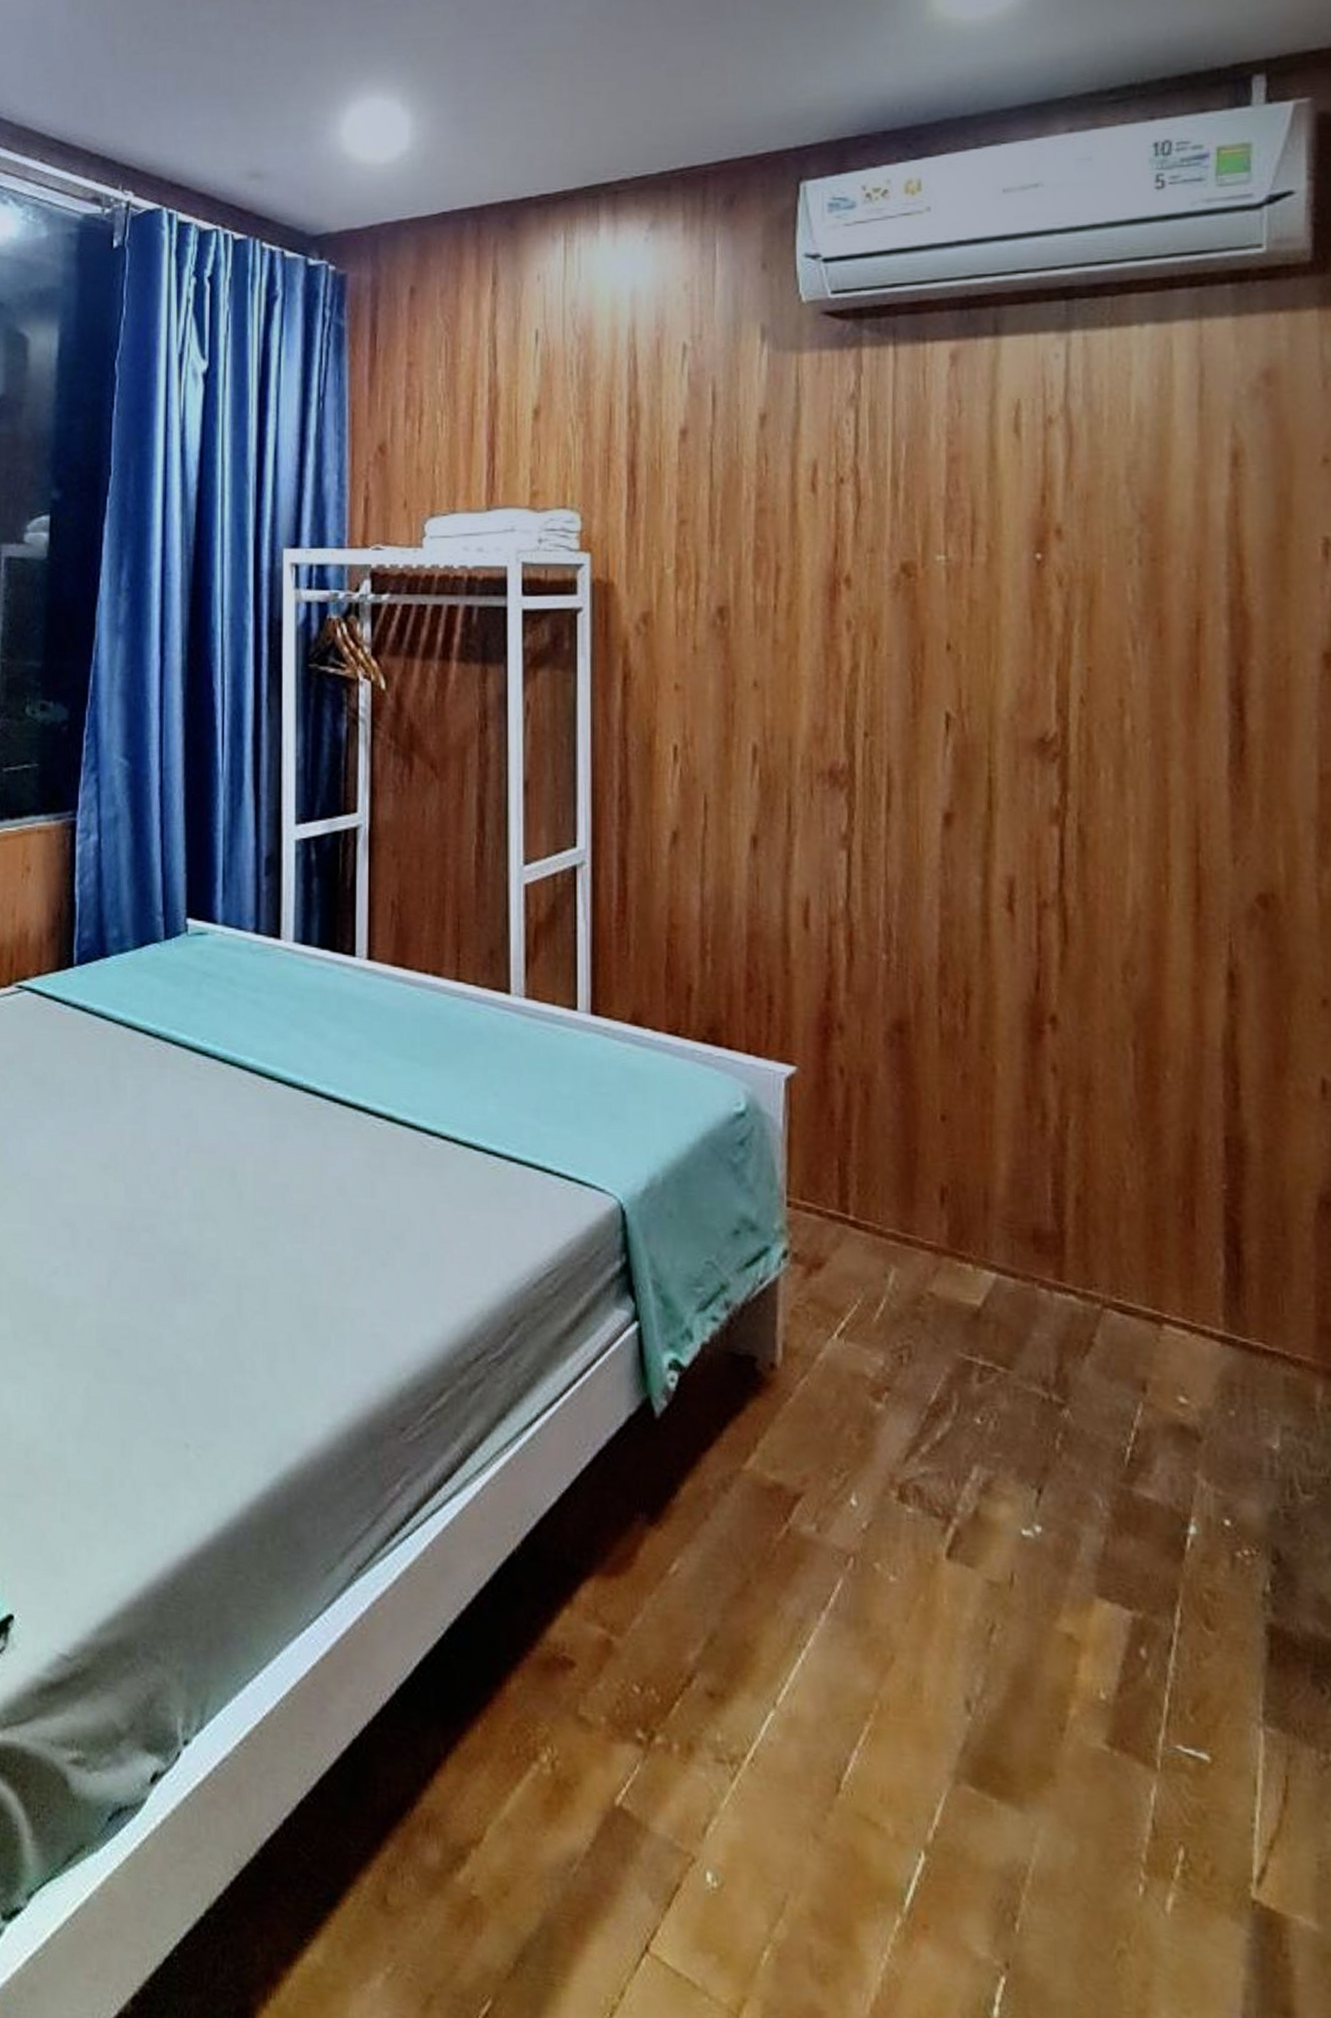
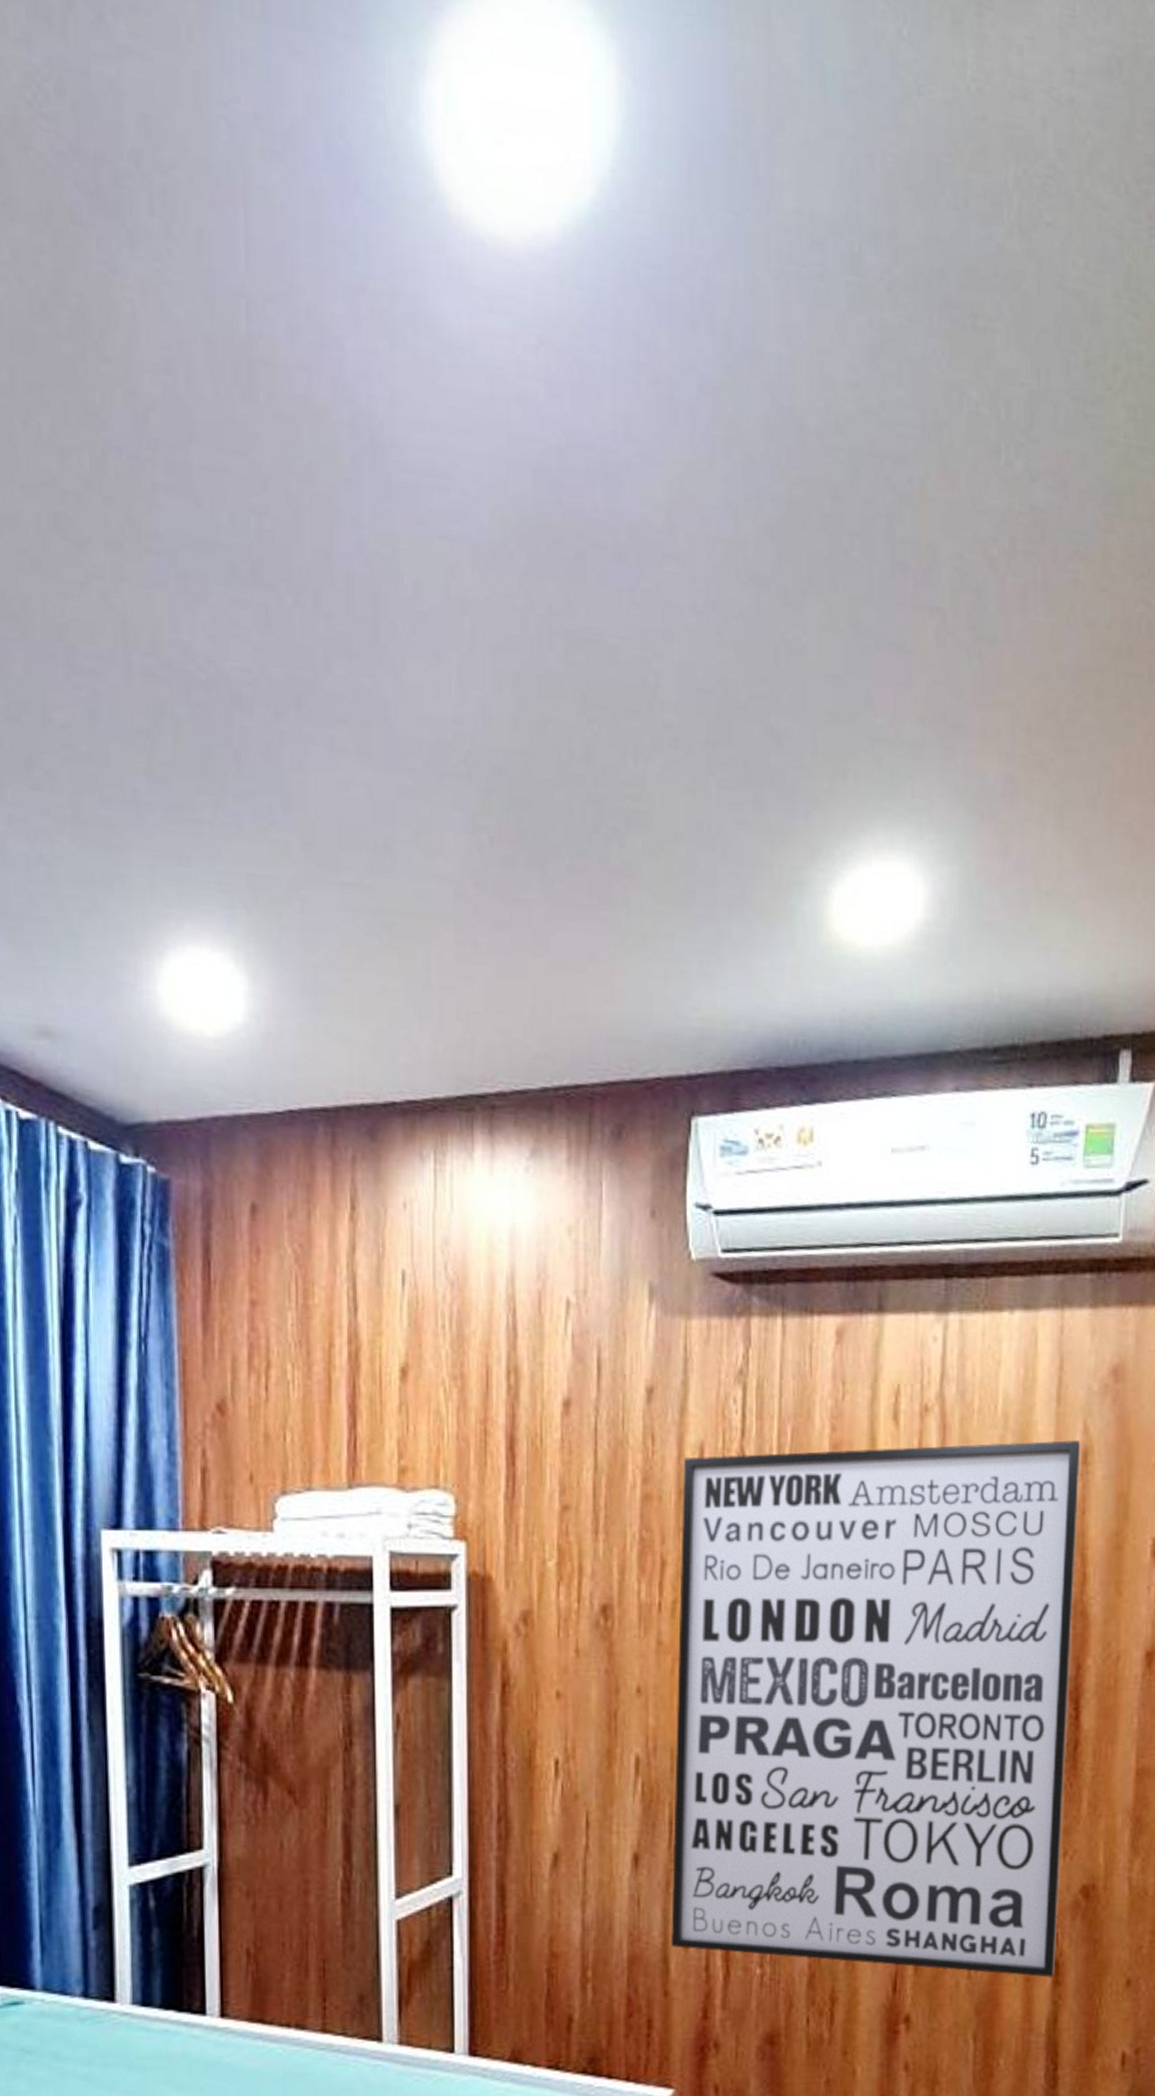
wall art: none [791,443,1231,990] -> present [671,1439,1081,1979]

